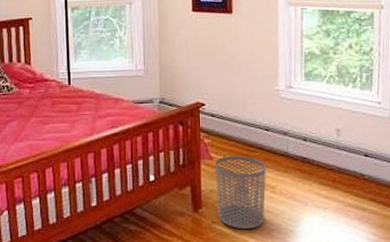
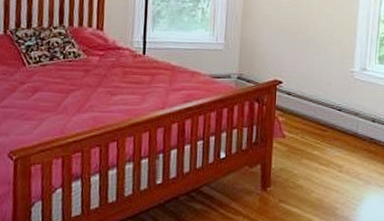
waste bin: present [215,156,266,230] -> none [285,135,335,208]

